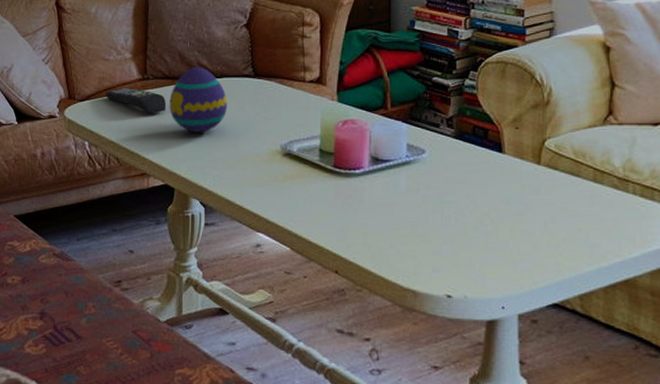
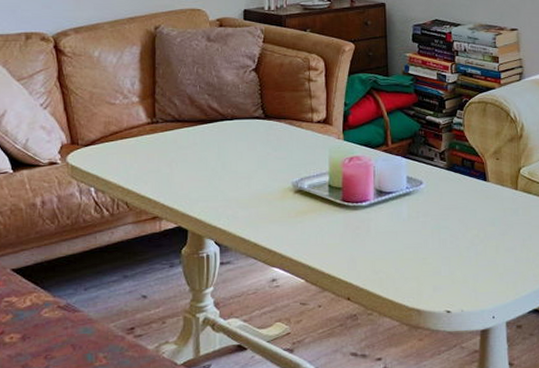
remote control: present [105,88,167,114] -> none [111,132,178,157]
decorative egg: present [169,66,227,132] -> none [180,109,239,174]

